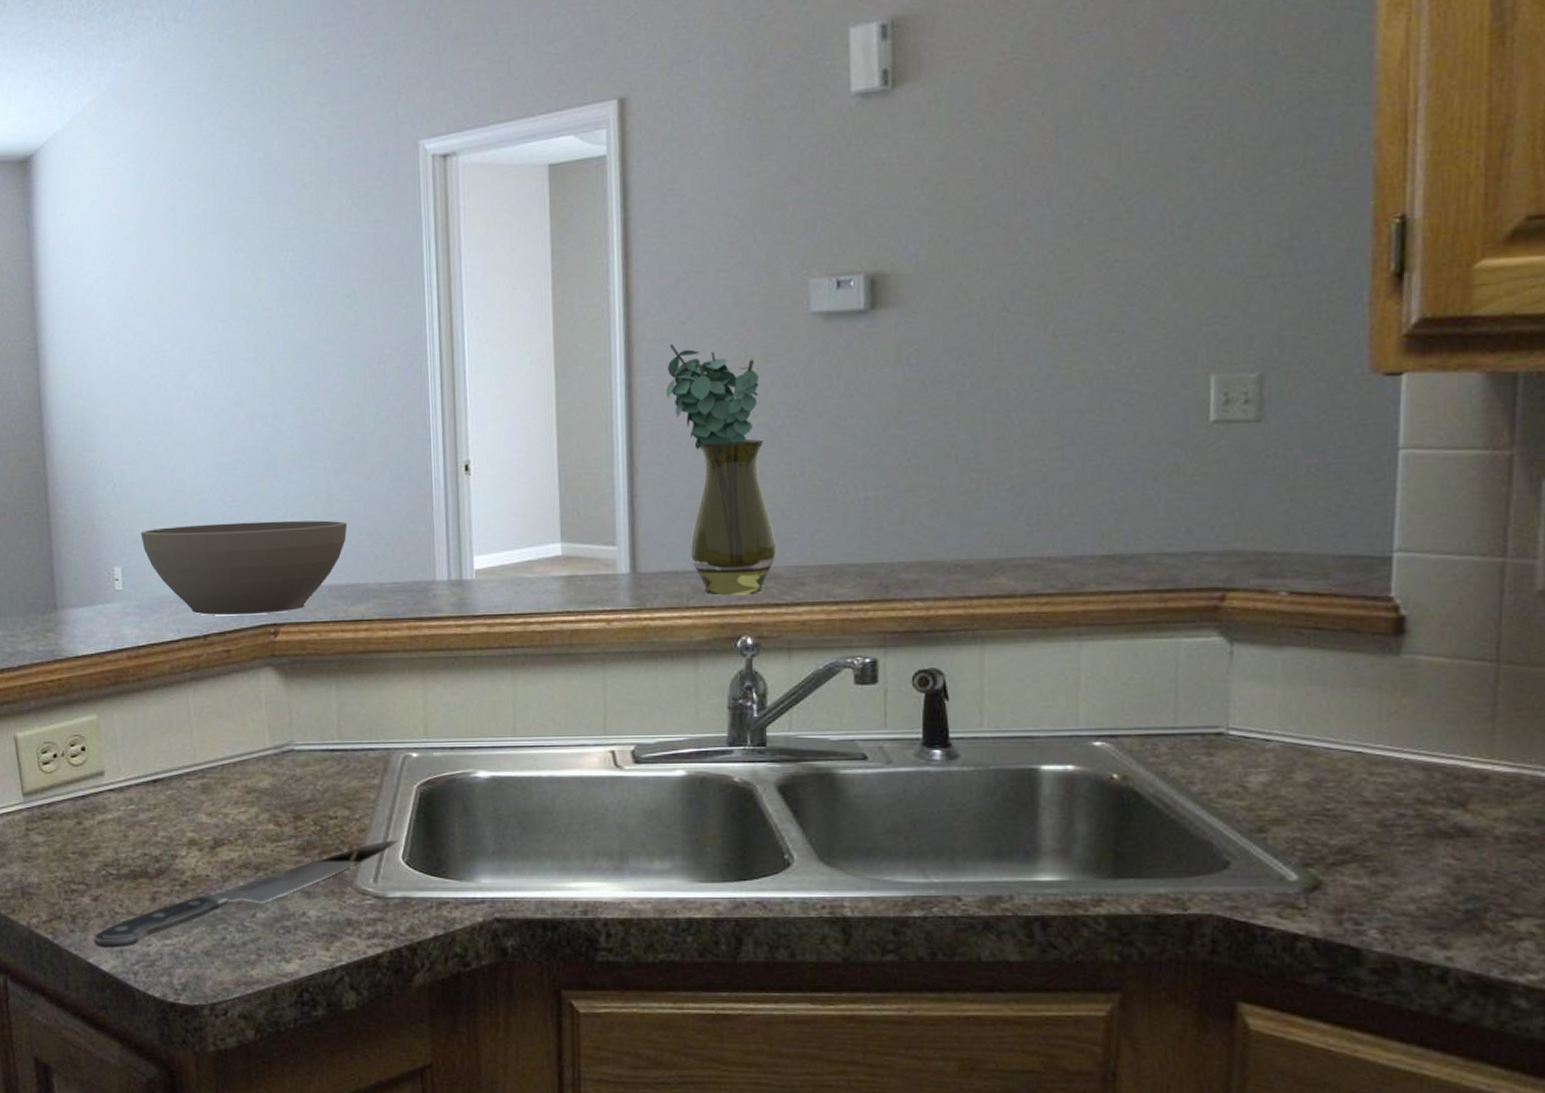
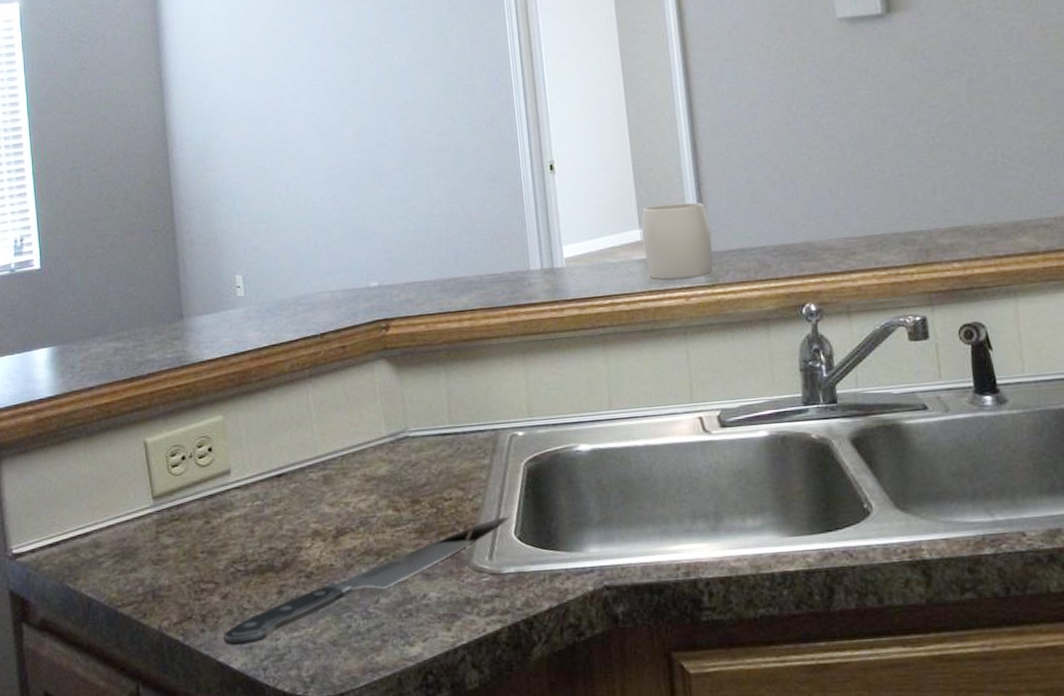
bowl: present [140,520,348,616] -> none [259,221,448,315]
mug: none [564,516,641,601] -> present [641,202,713,281]
vase: present [666,344,777,596] -> none [720,51,829,268]

